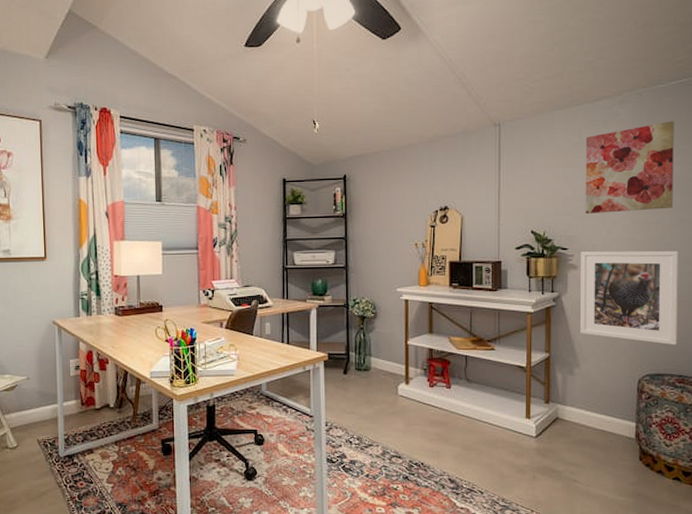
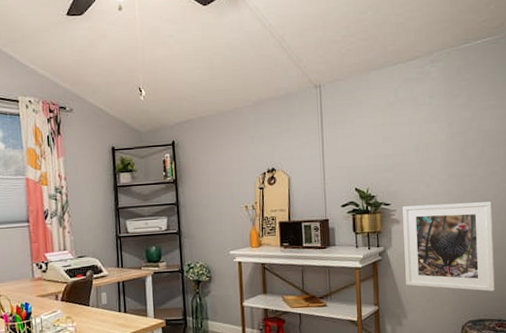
wall art: present [585,121,674,213] -> none [401,78,484,169]

